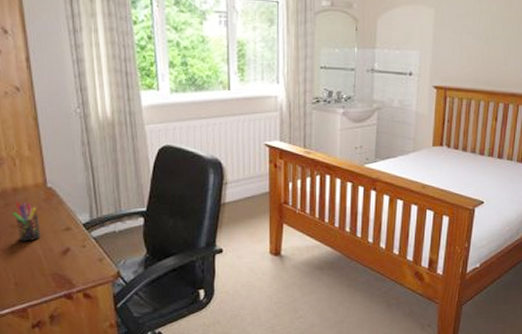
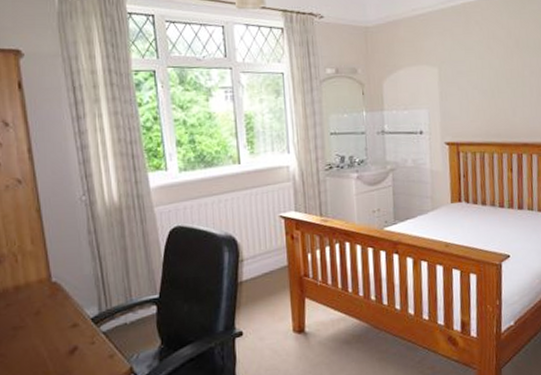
pen holder: present [12,201,41,242] -> none [14,300,45,345]

